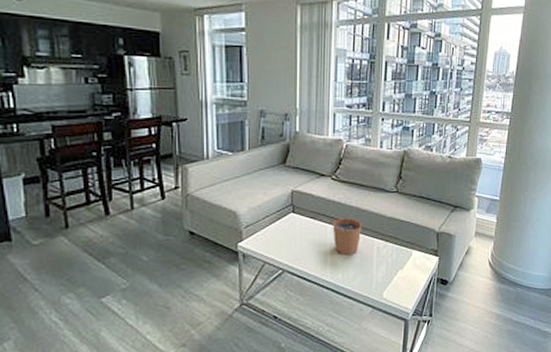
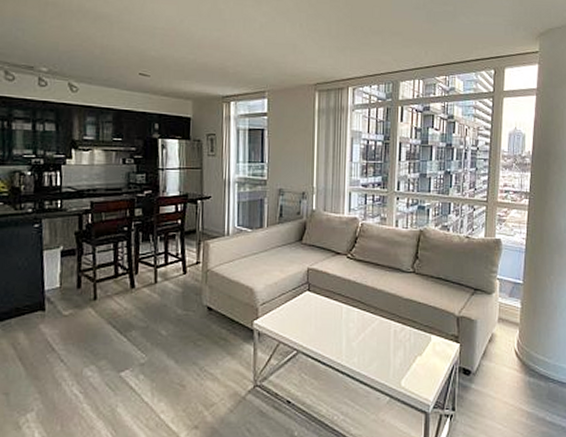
plant pot: present [333,212,362,255] -> none [348,292,379,338]

